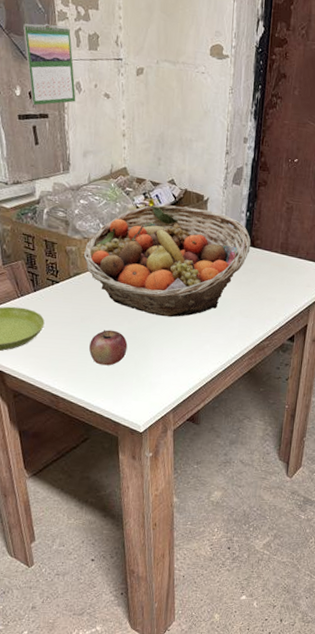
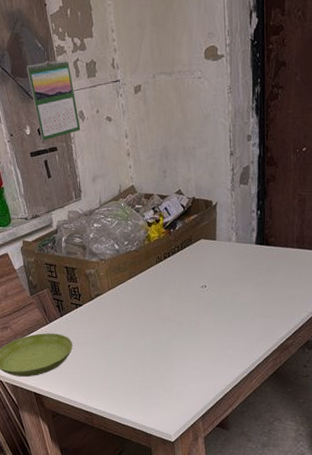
fruit basket: present [83,204,251,317] -> none [102,214,264,327]
apple: present [89,329,128,366] -> none [116,345,152,380]

